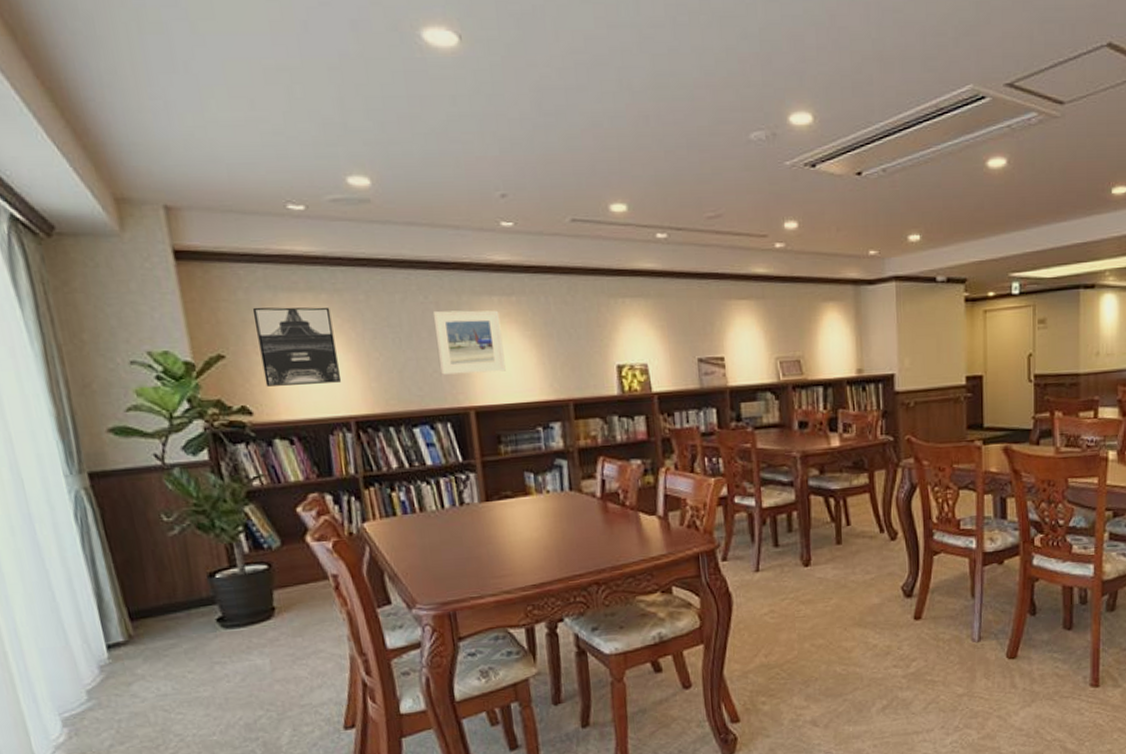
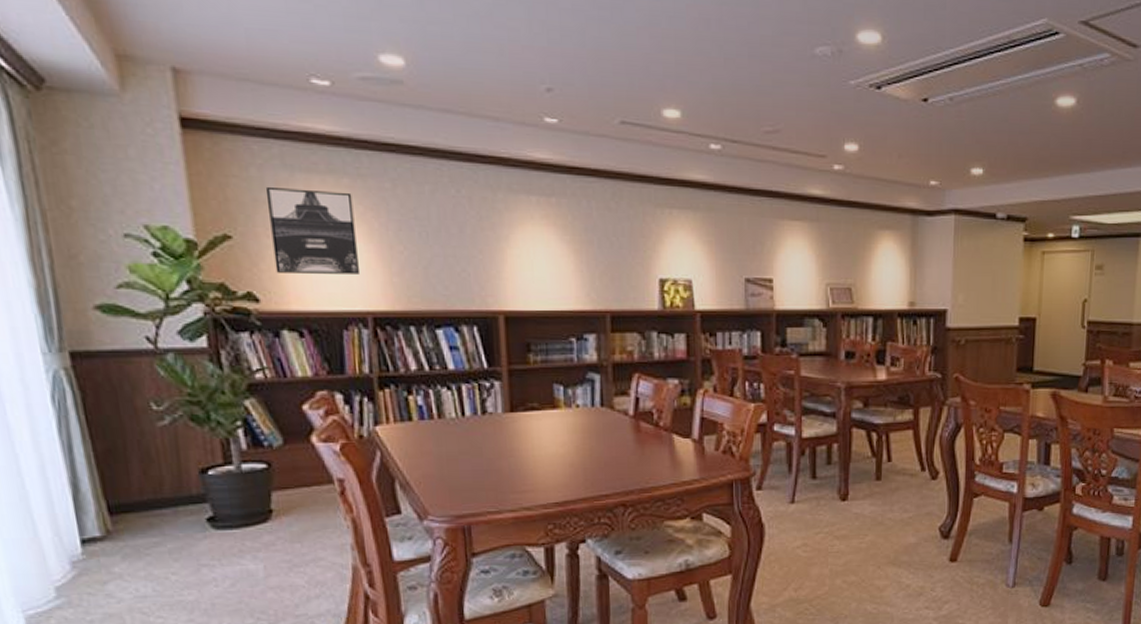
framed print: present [432,310,506,375] -> none [464,207,540,276]

